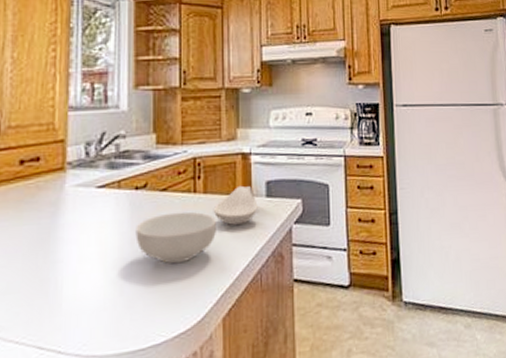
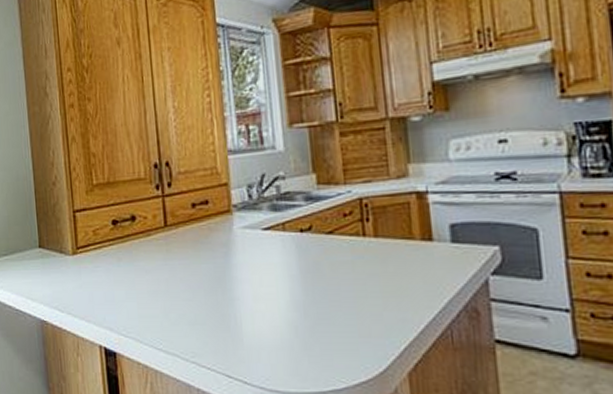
cereal bowl: present [136,211,217,264] -> none [304,256,393,310]
spoon rest: present [213,185,258,225] -> none [387,229,442,273]

